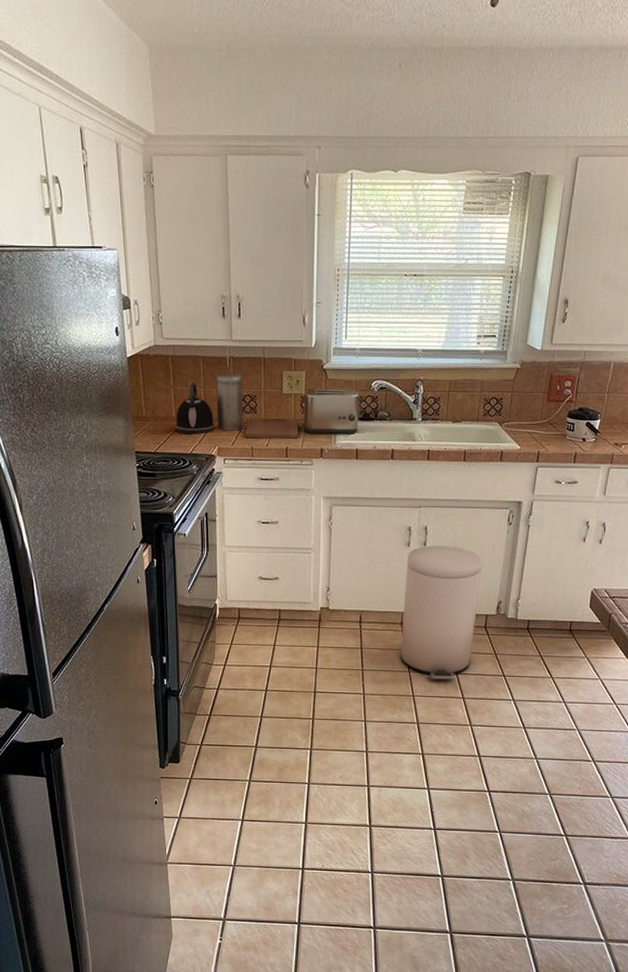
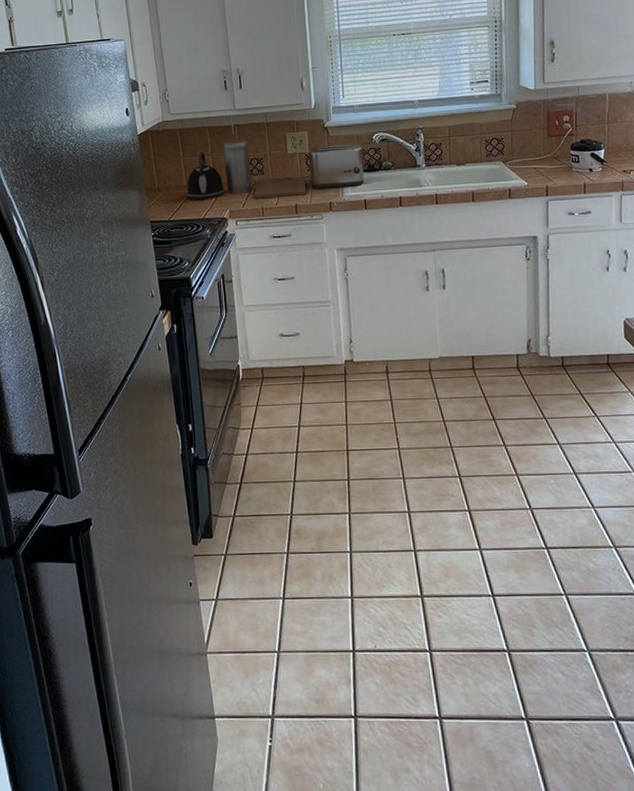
pedal bin: present [400,545,482,680] -> none [428,287,508,427]

